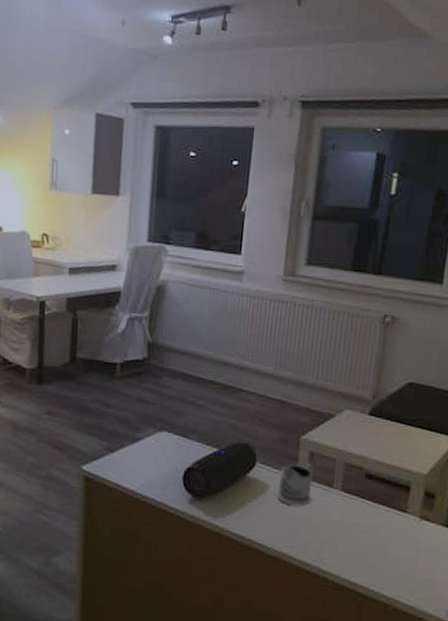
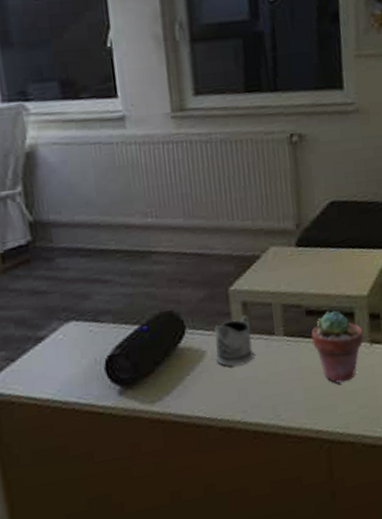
potted succulent: none [366,479,416,547] -> present [311,310,364,384]

